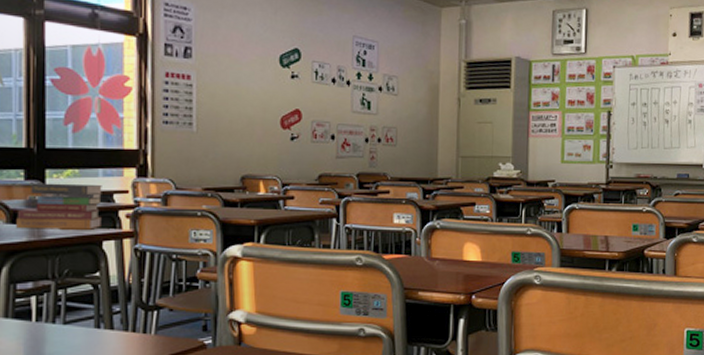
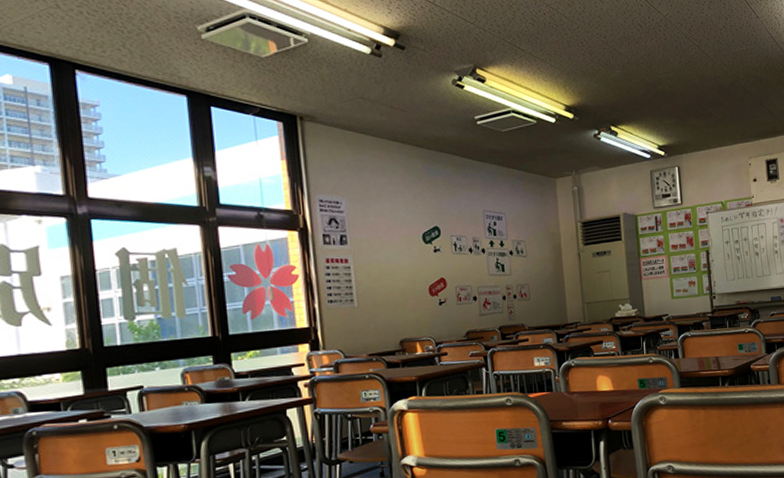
books: present [16,182,102,230] -> none [210,362,284,407]

